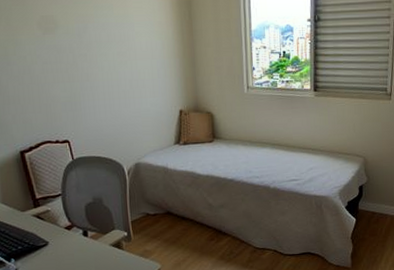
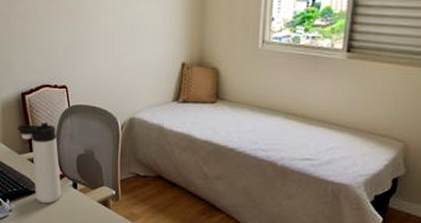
thermos bottle: none [18,177,72,257] -> present [17,123,62,204]

